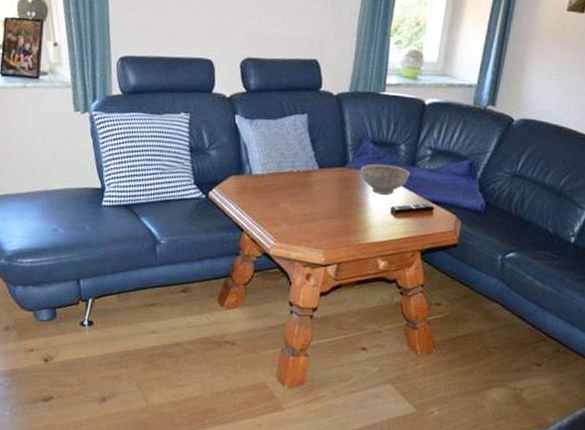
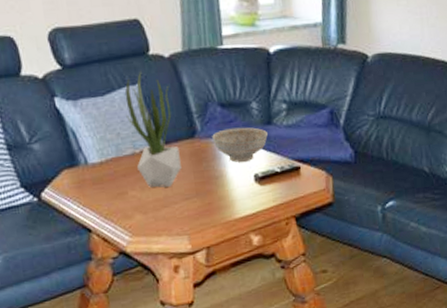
potted plant: none [291,102,332,205] -> present [125,70,182,188]

